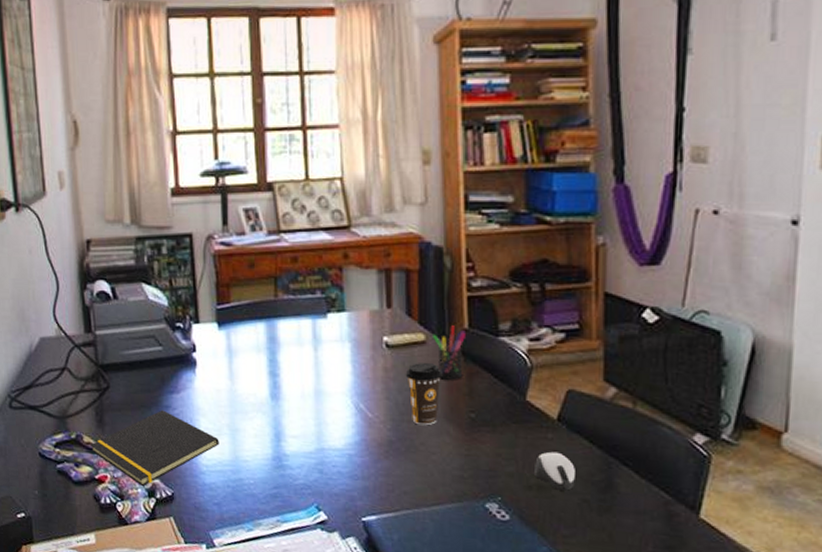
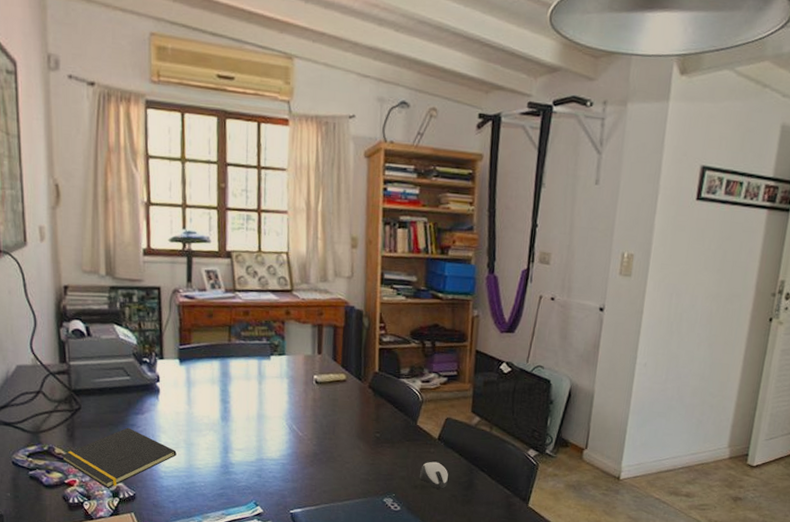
coffee cup: present [405,363,443,426] -> none [329,396,358,442]
pen holder: present [433,325,465,380] -> none [351,369,376,409]

